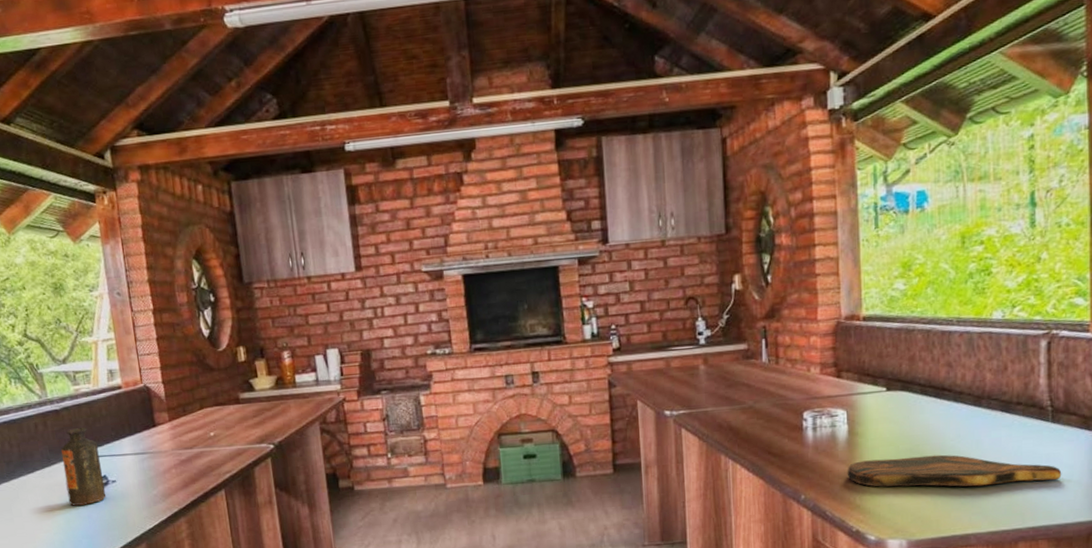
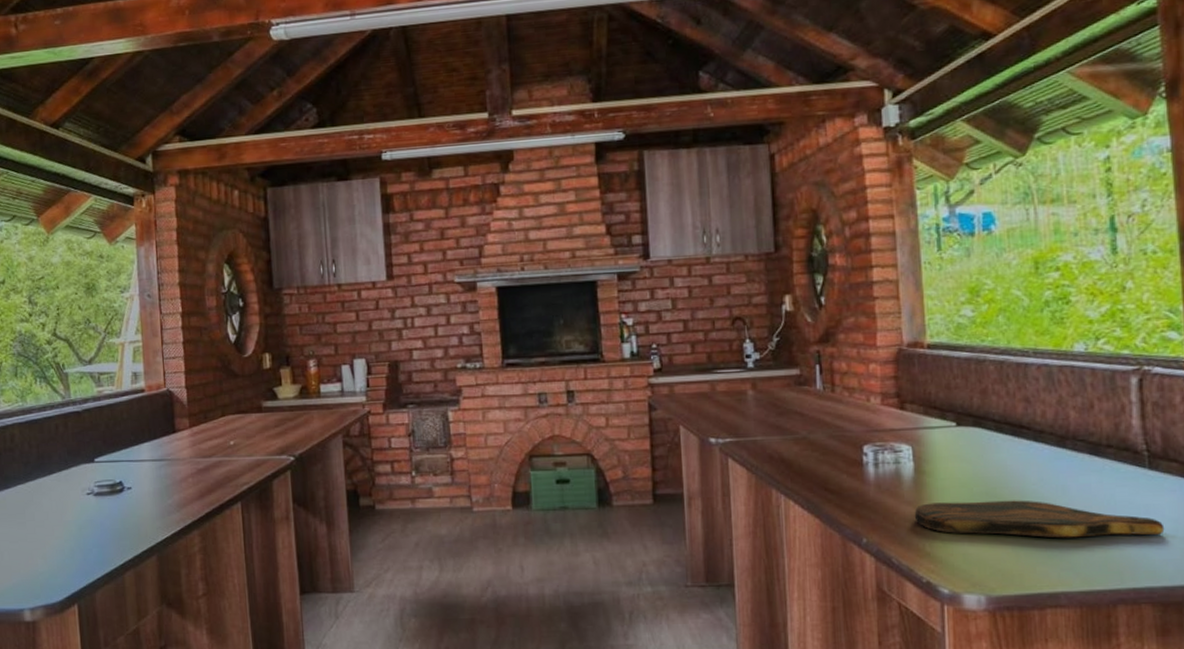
bottle: present [60,427,107,506] -> none [79,431,121,512]

